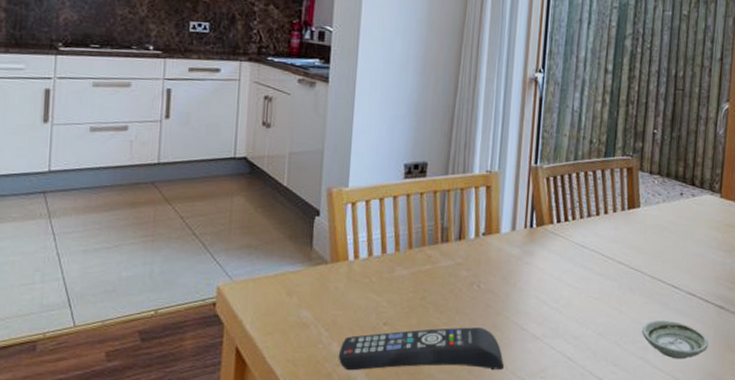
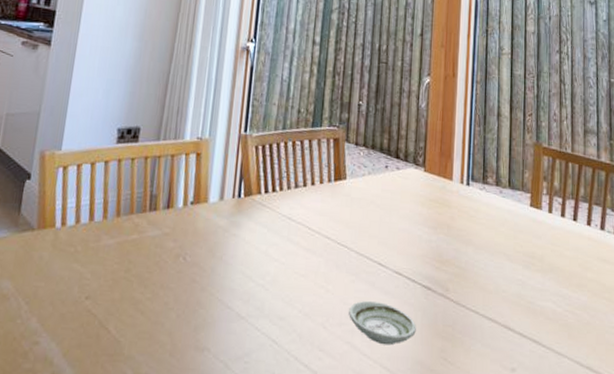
remote control: present [339,327,504,371] -> none [36,303,207,353]

